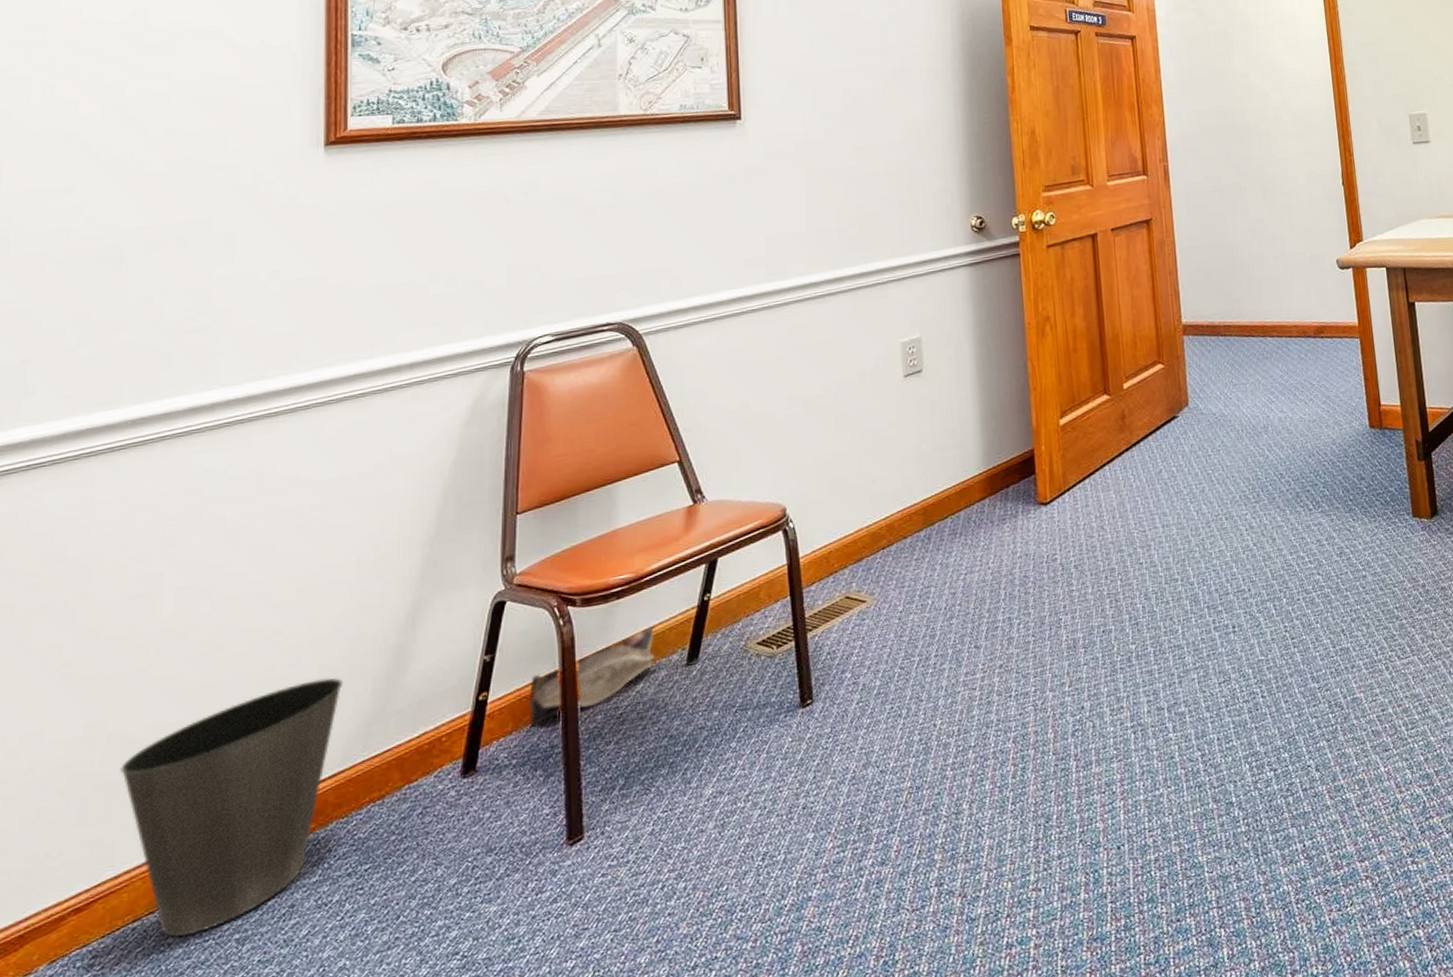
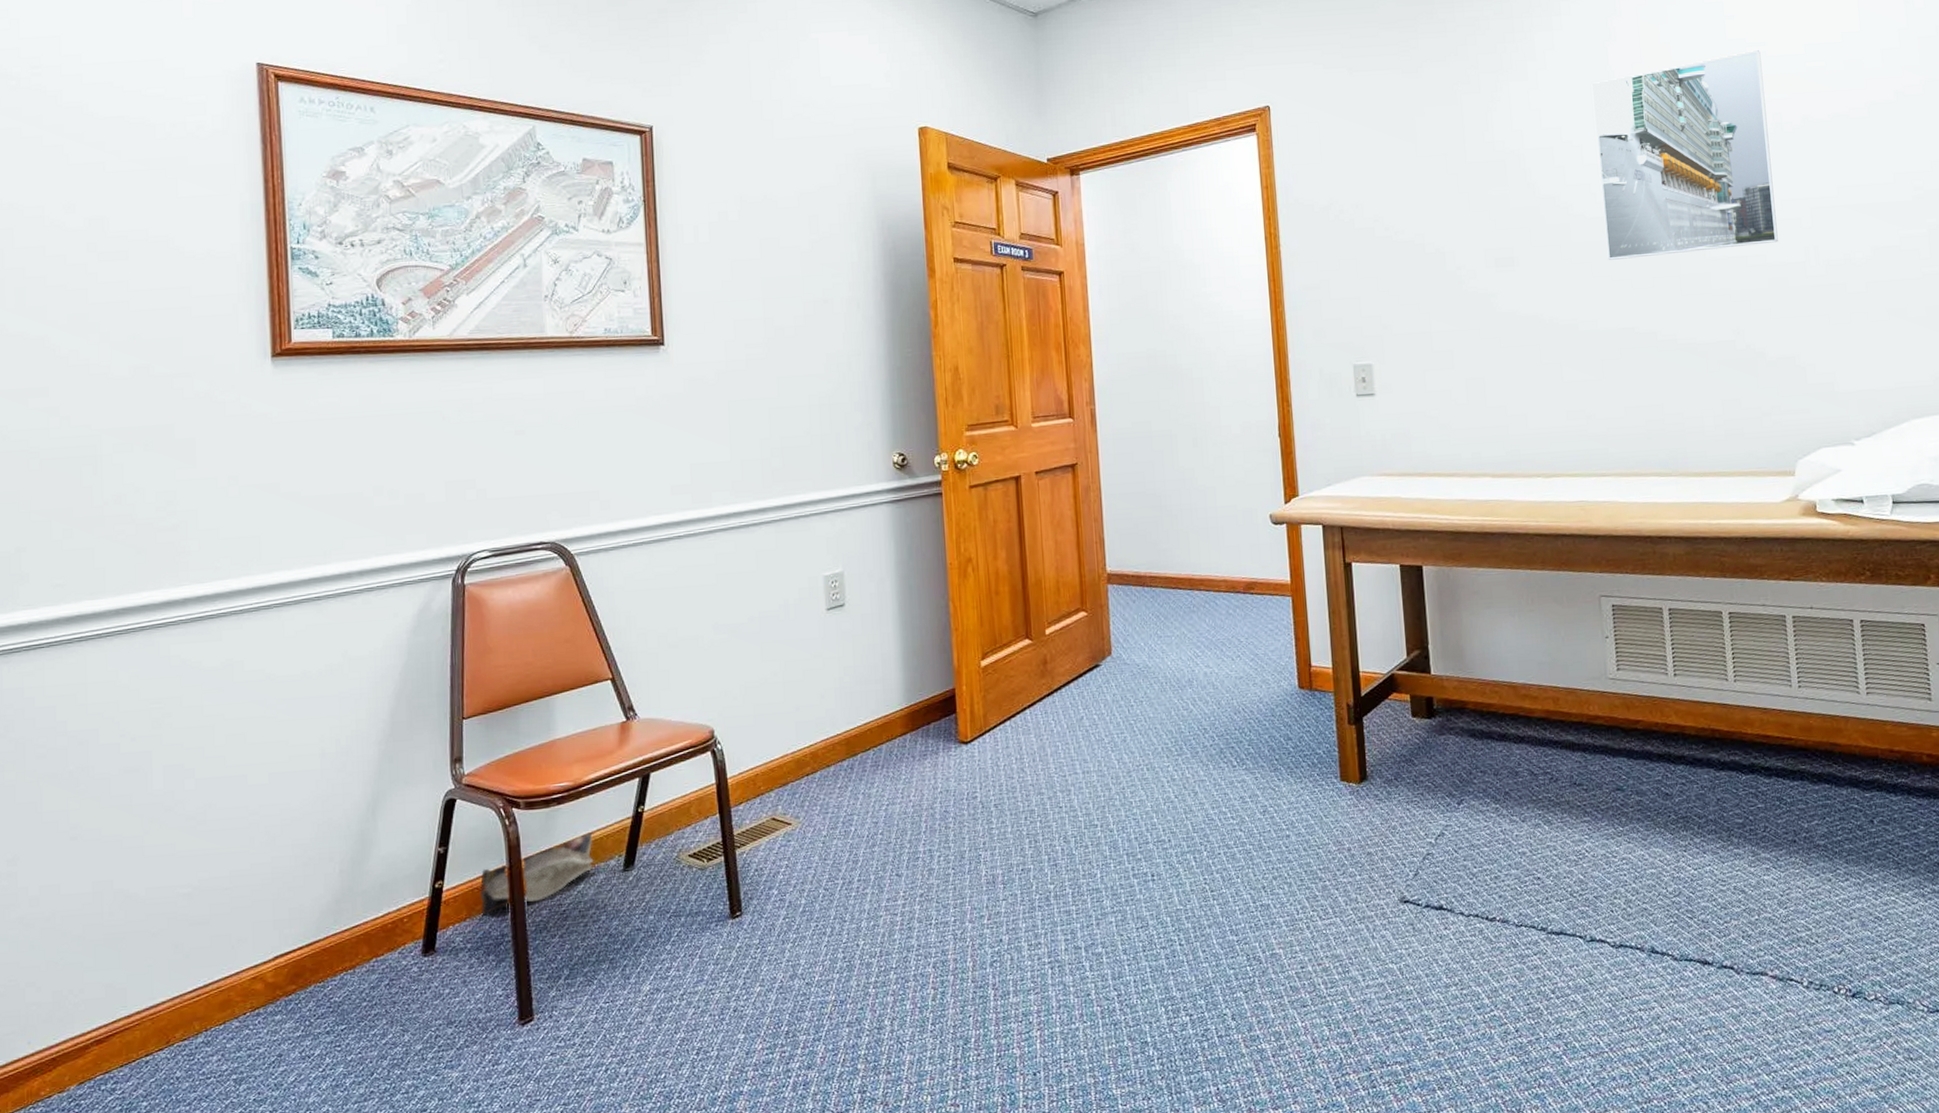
waste basket: present [120,677,344,939] -> none [126,857,315,1074]

